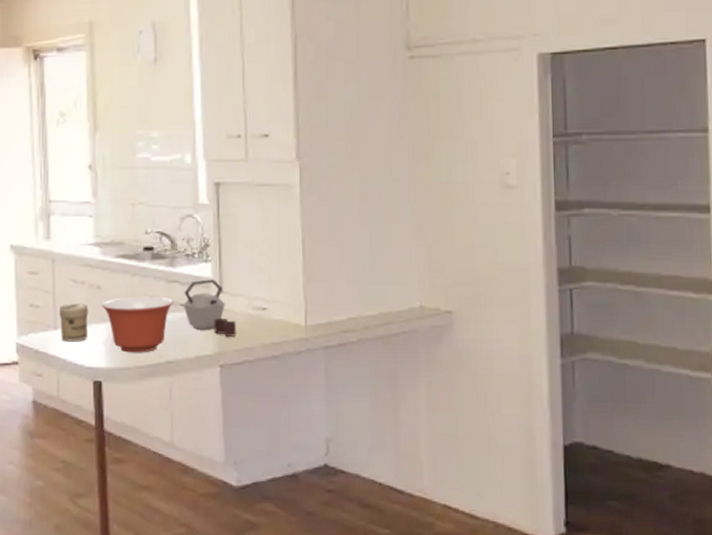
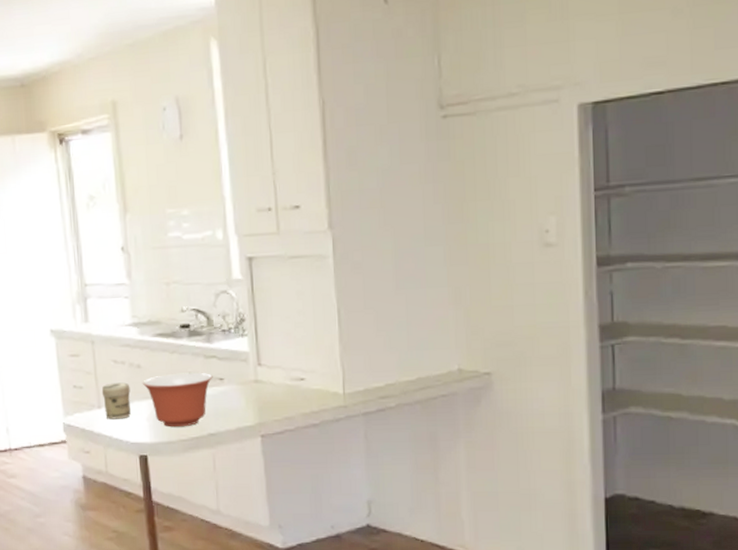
kettle: present [183,279,237,337] -> none [222,353,276,408]

